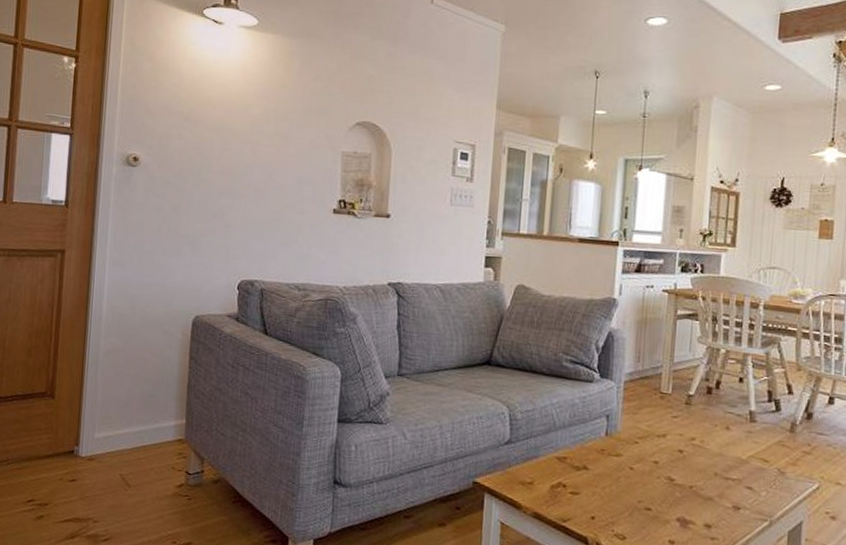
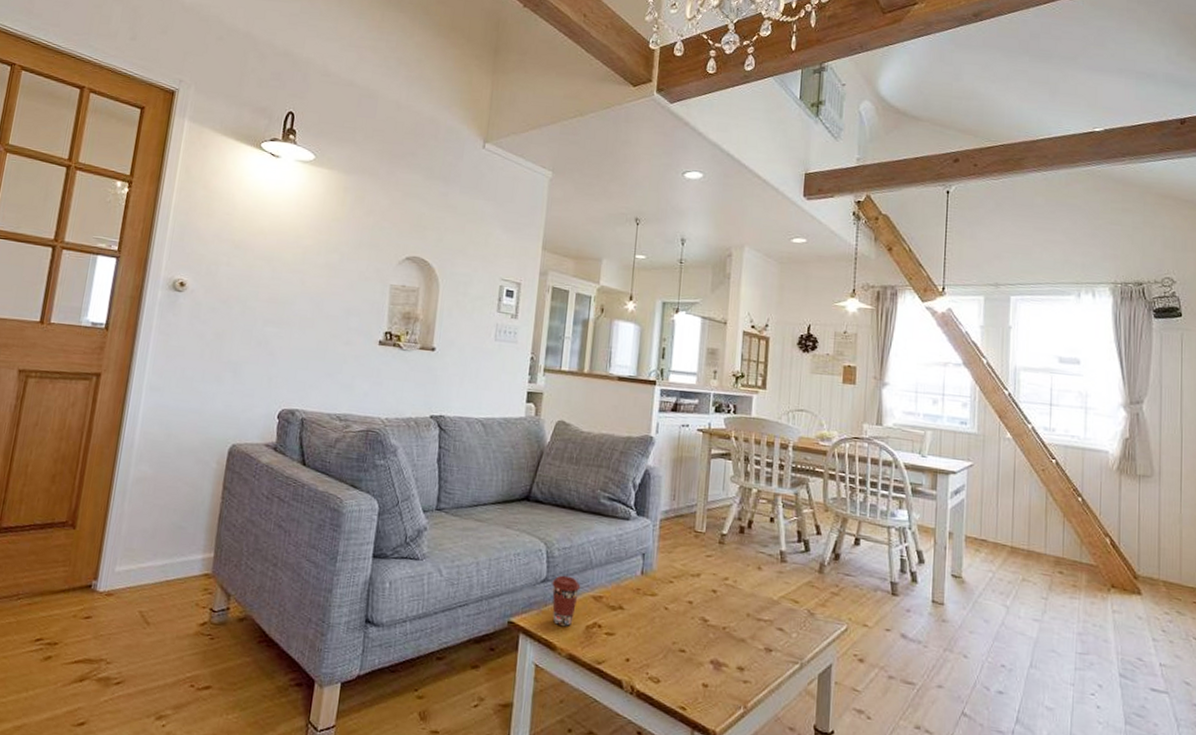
coffee cup: none [515,437,544,487] -> present [552,575,581,627]

